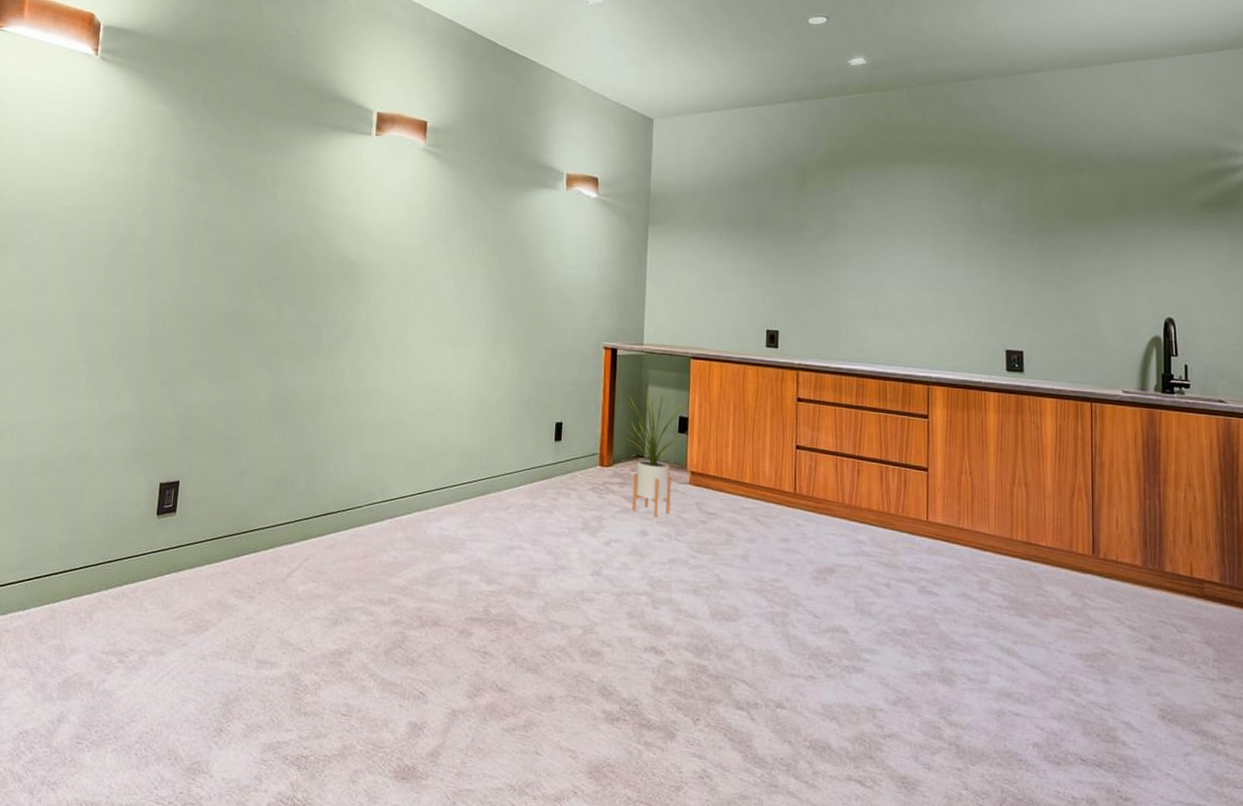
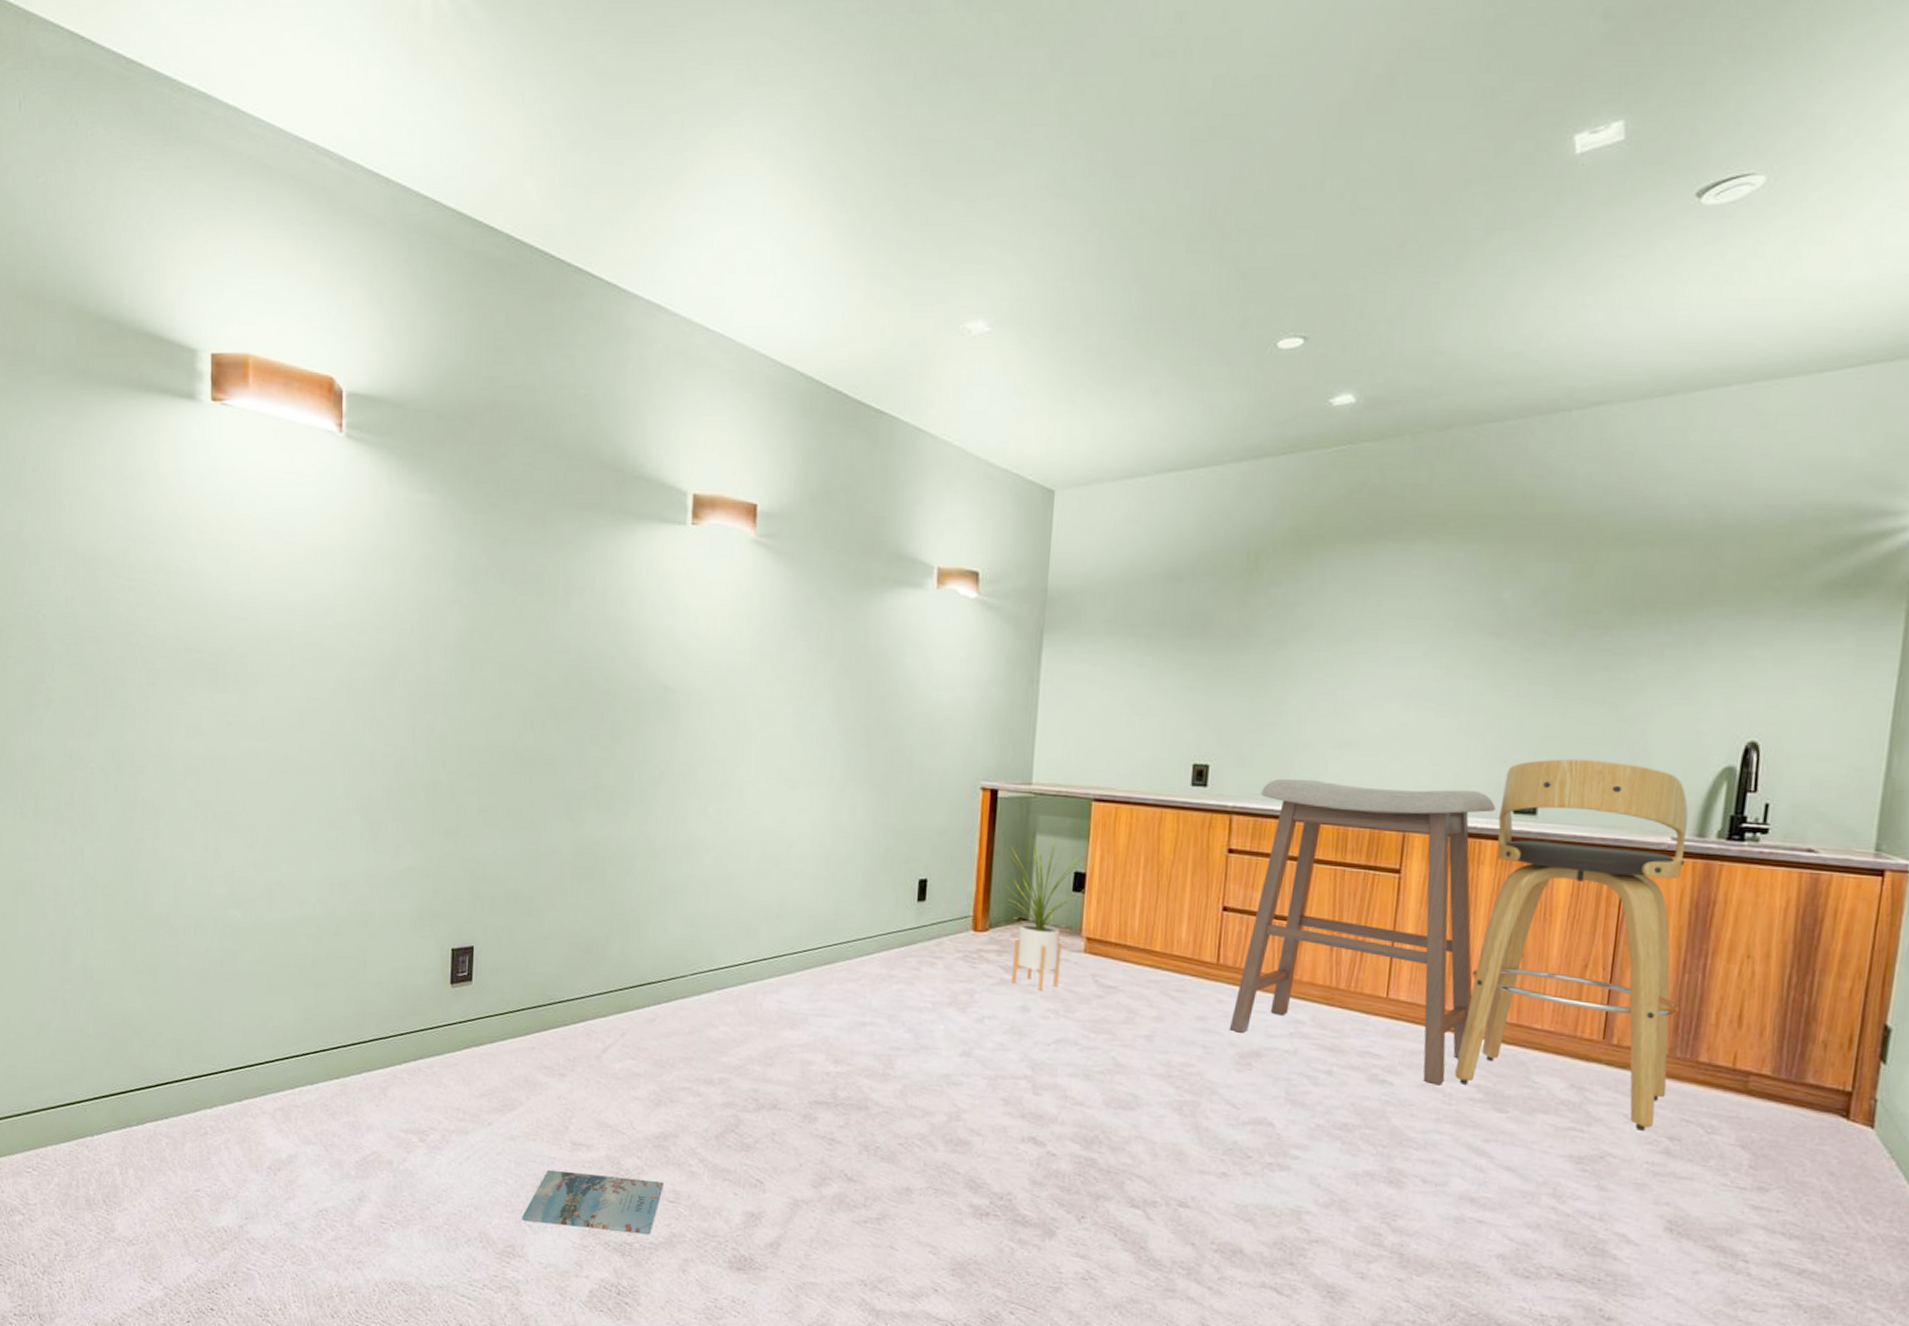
magazine: none [208,687,338,748] -> present [522,1169,664,1235]
bar stool: none [807,342,993,595] -> present [1229,778,1496,1086]
bar stool: none [985,329,1146,631] -> present [1455,758,1688,1131]

